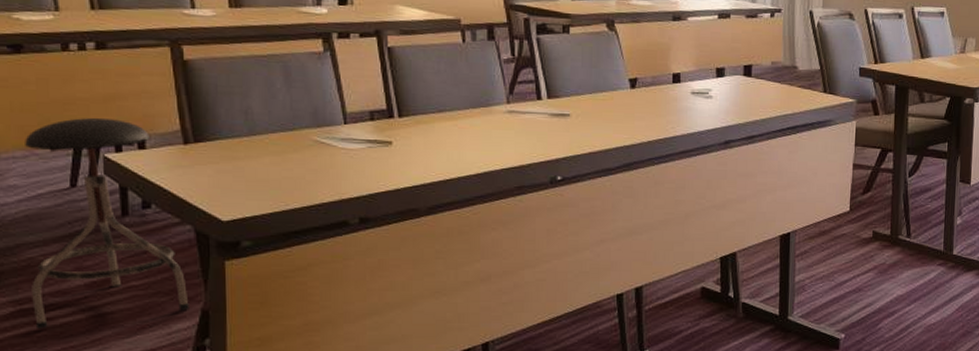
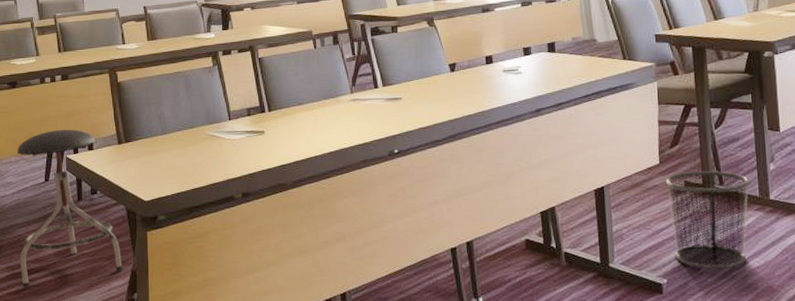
waste bin: none [853,221,936,325] -> present [665,171,750,269]

